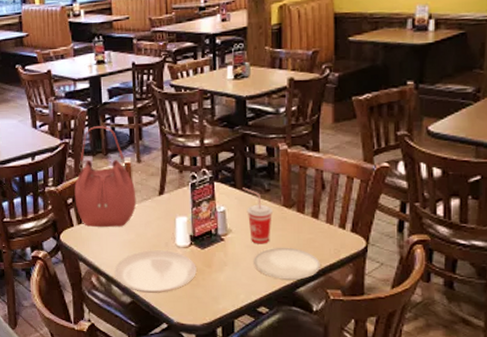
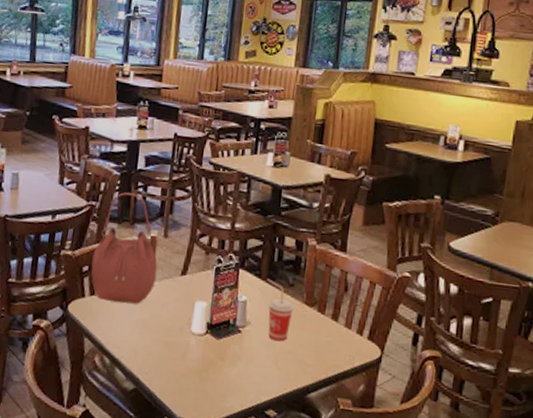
plate: present [114,250,197,293] -> none [120,333,209,383]
plate: present [254,247,320,280] -> none [268,346,334,385]

